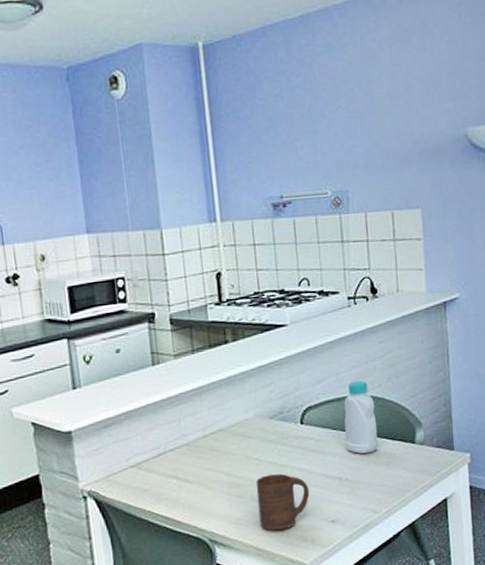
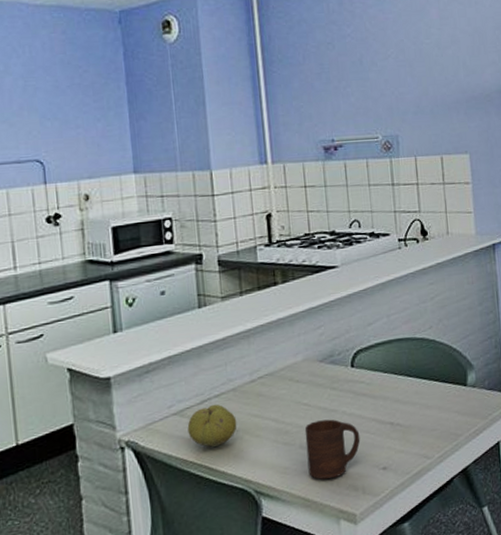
fruit: none [144,457,192,499] -> present [187,404,237,448]
bottle: present [344,380,379,454] -> none [395,322,430,398]

